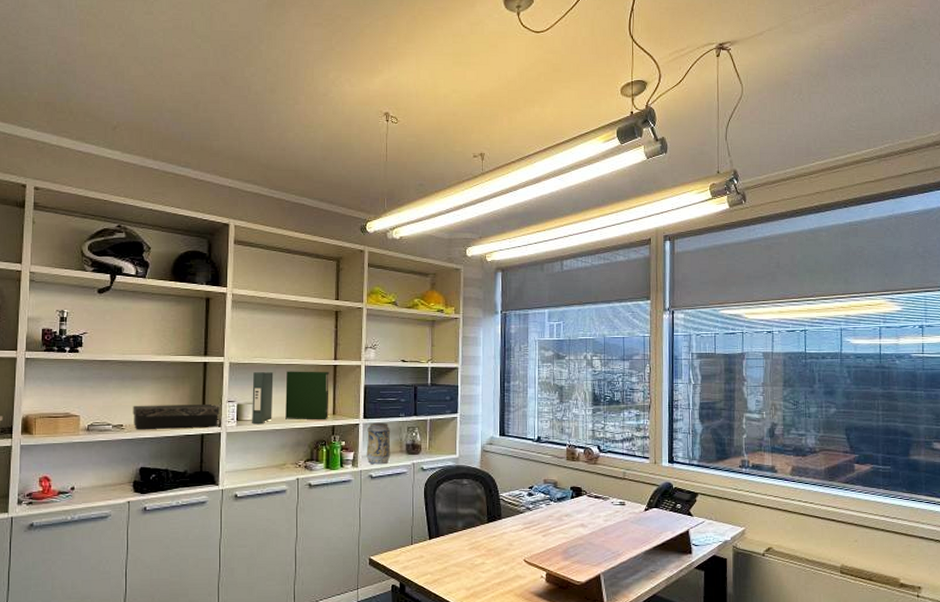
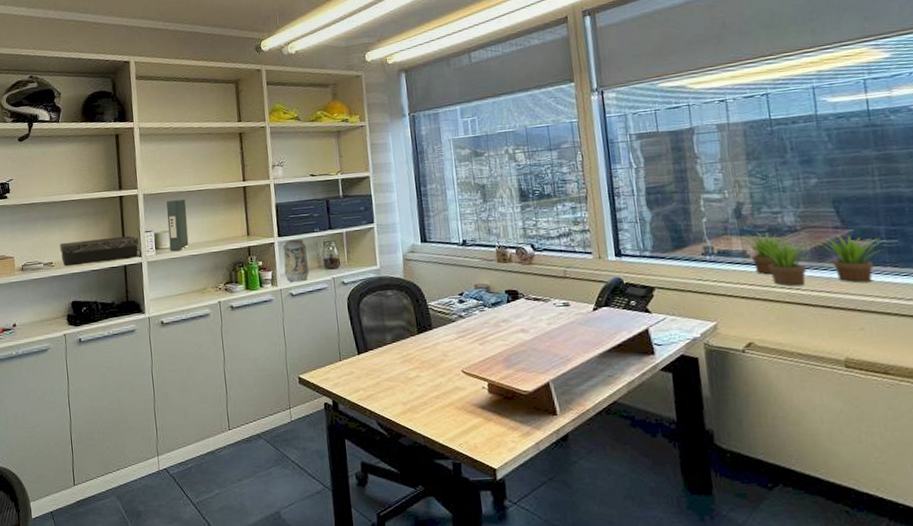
binder: present [285,371,329,419] -> none [198,194,243,244]
plant: none [769,451,881,502] -> present [738,232,885,288]

